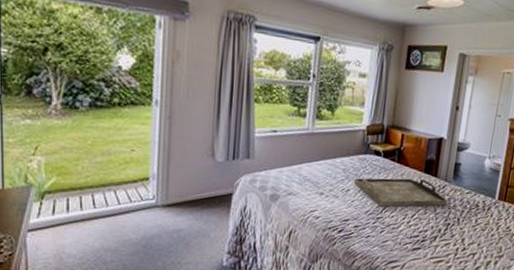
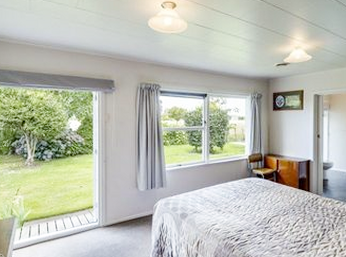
serving tray: present [354,178,448,207] -> none [244,194,322,218]

